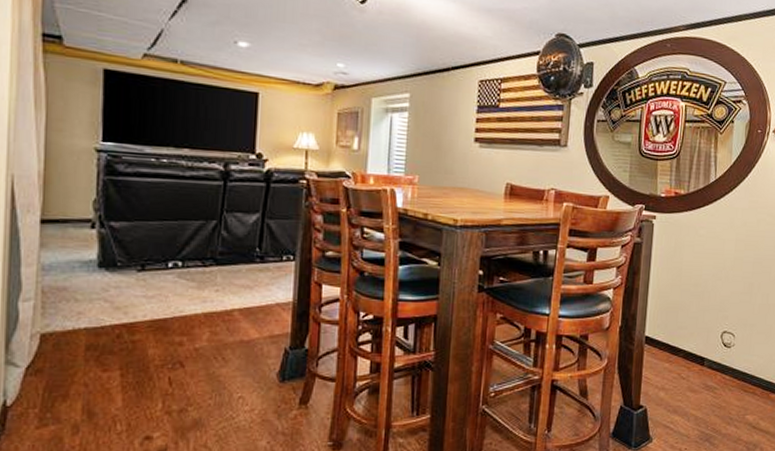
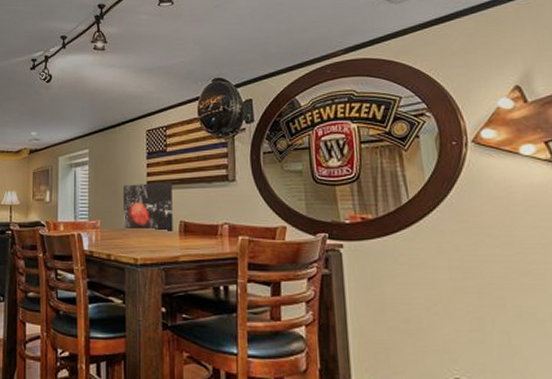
wall art: none [445,139,502,193] -> present [124,182,173,231]

